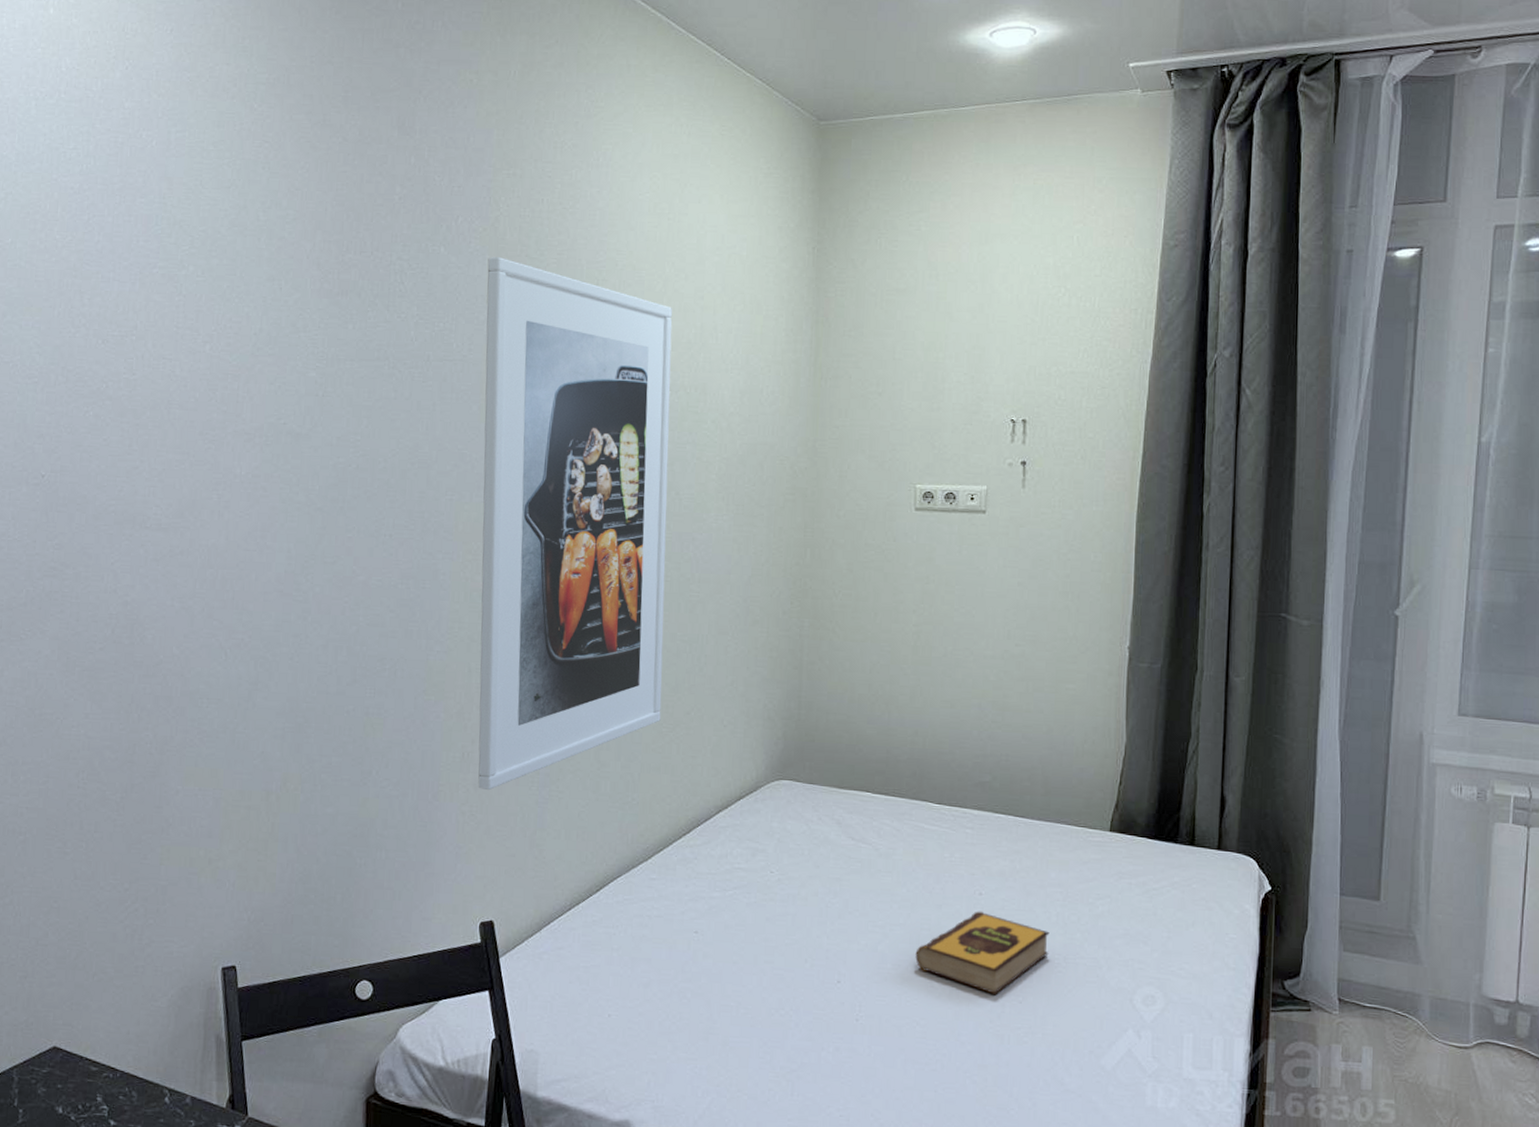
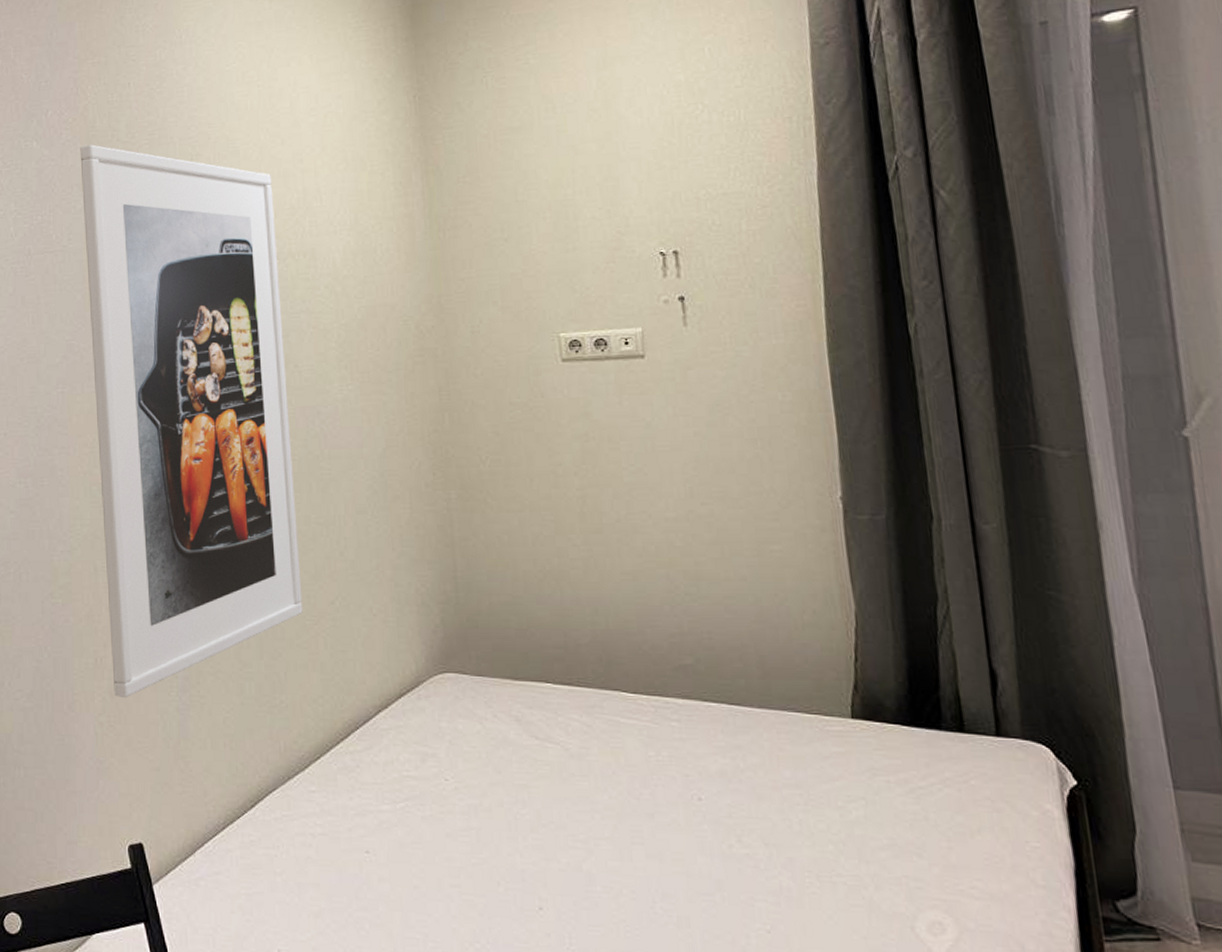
hardback book: present [915,911,1050,994] -> none [629,820,796,922]

